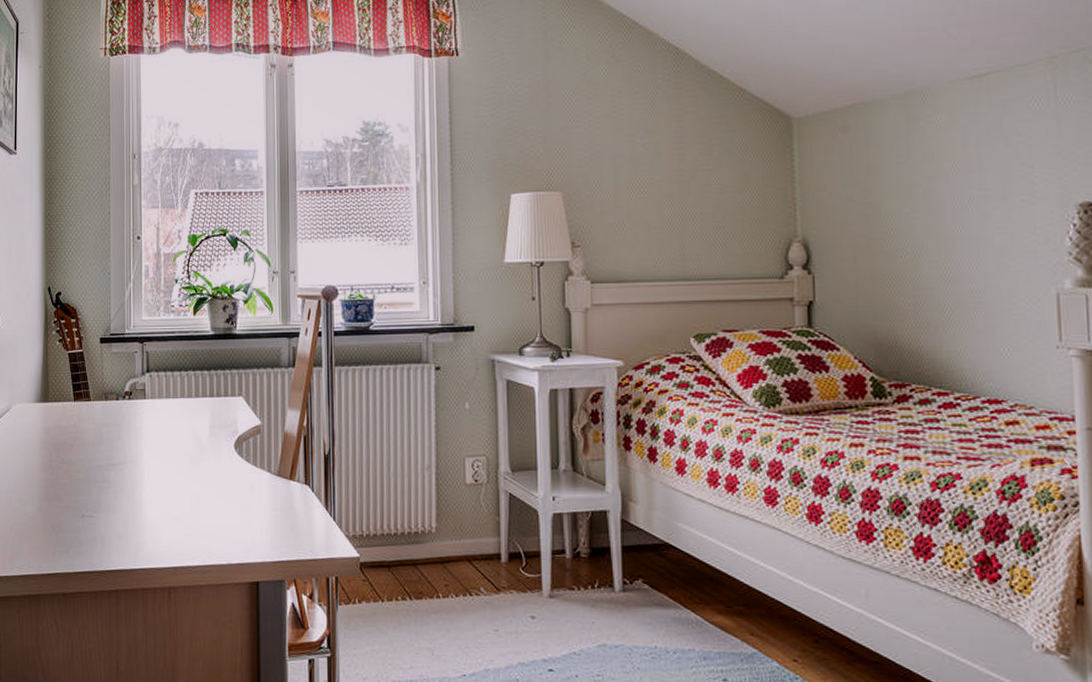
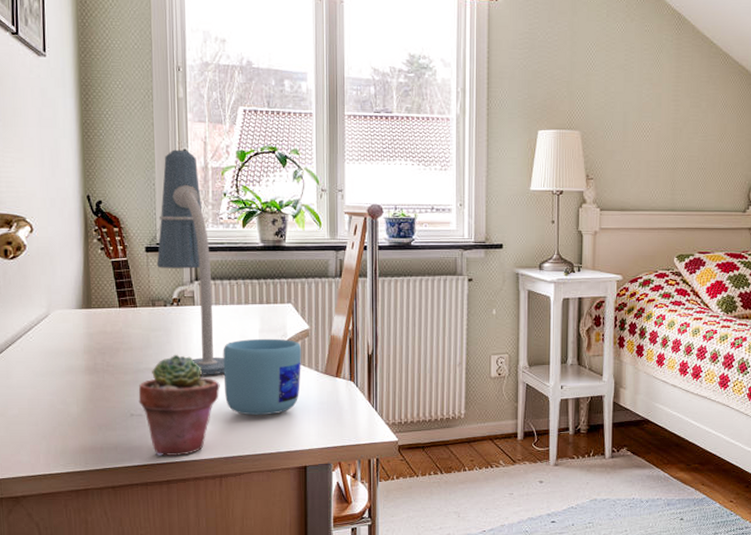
potted succulent: none [90,451,170,563] -> present [138,354,220,456]
desk lamp: none [110,237,174,475] -> present [156,149,225,375]
mug: none [173,435,254,521] -> present [223,338,302,415]

